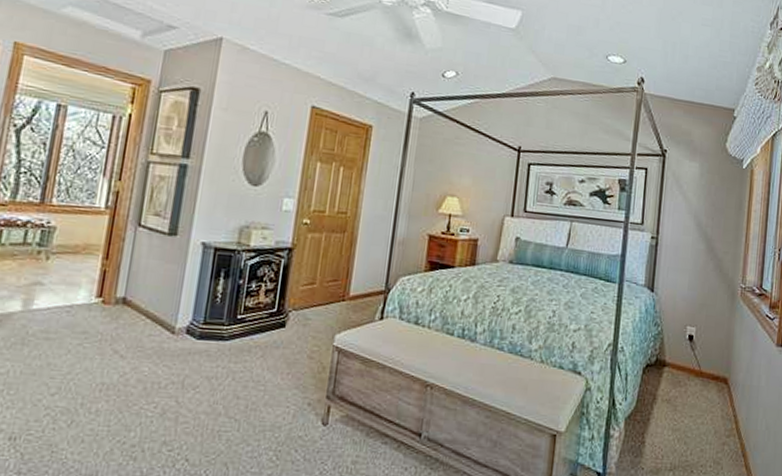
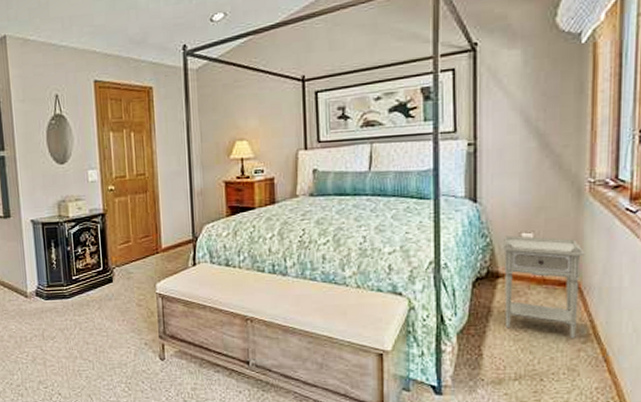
nightstand: none [667,327,734,433] -> present [500,235,585,339]

